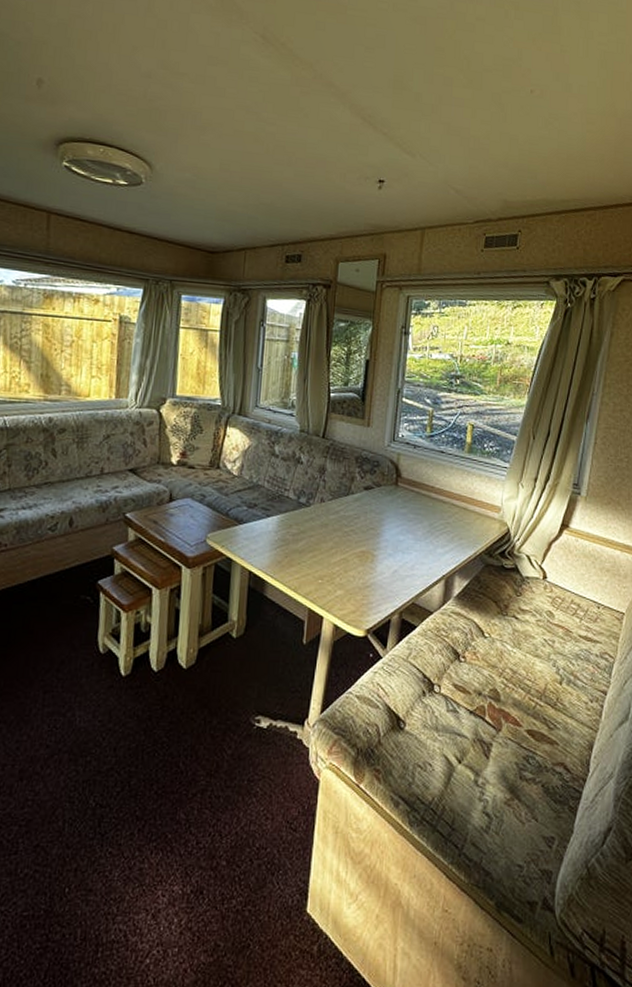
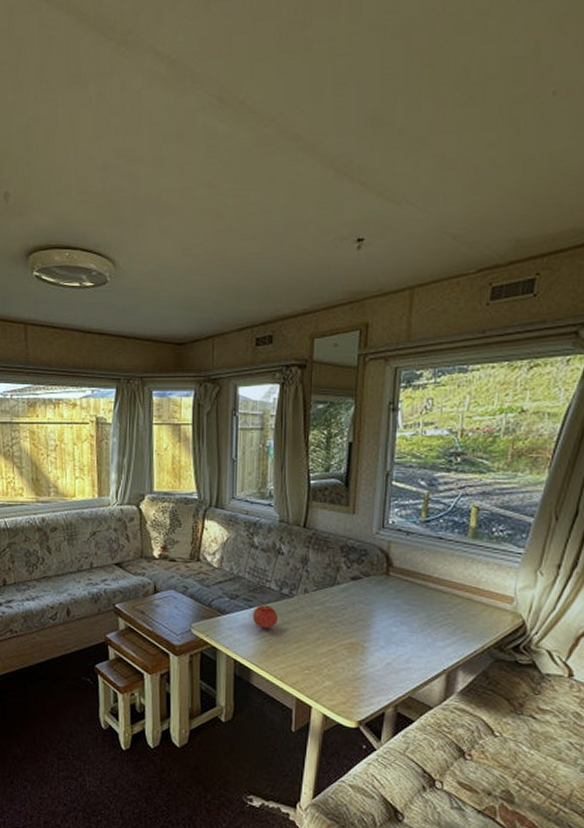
fruit: none [270,514,295,539] -> present [253,605,279,629]

